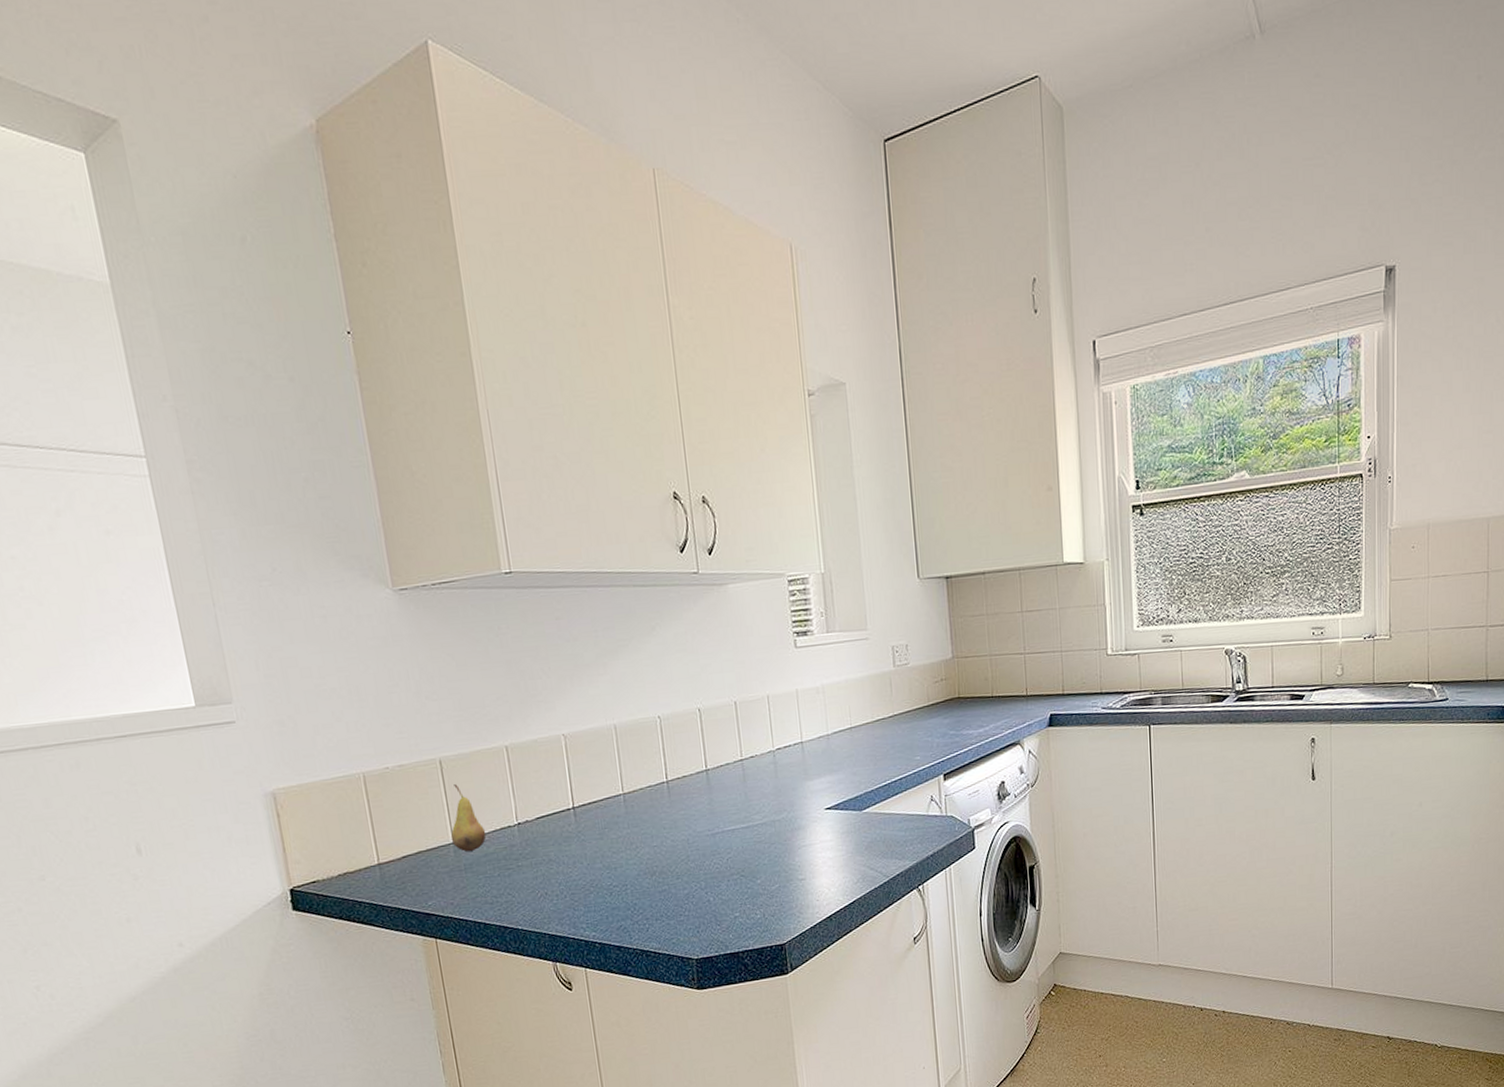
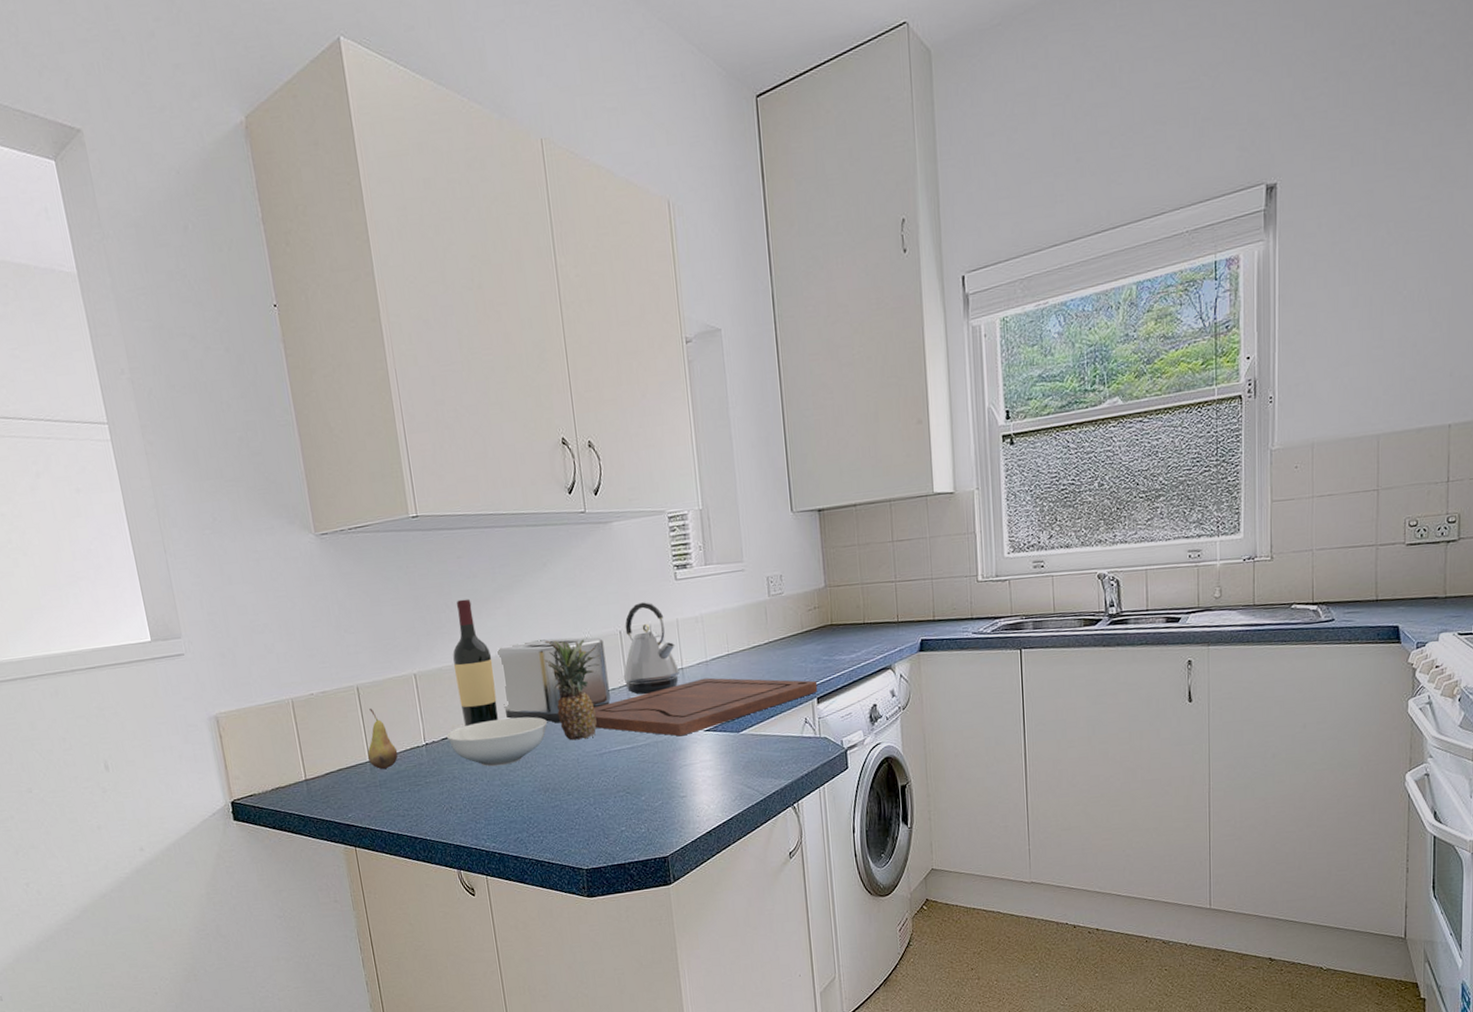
bowl: none [541,793,655,849] -> present [446,716,547,767]
wine bottle: none [549,664,600,805] -> present [452,599,498,727]
toaster: none [600,708,724,801] -> present [497,637,610,723]
fruit: none [653,710,715,820] -> present [545,639,601,741]
cutting board: none [705,752,945,815] -> present [593,677,818,737]
kettle: none [738,671,799,770] -> present [623,602,680,695]

